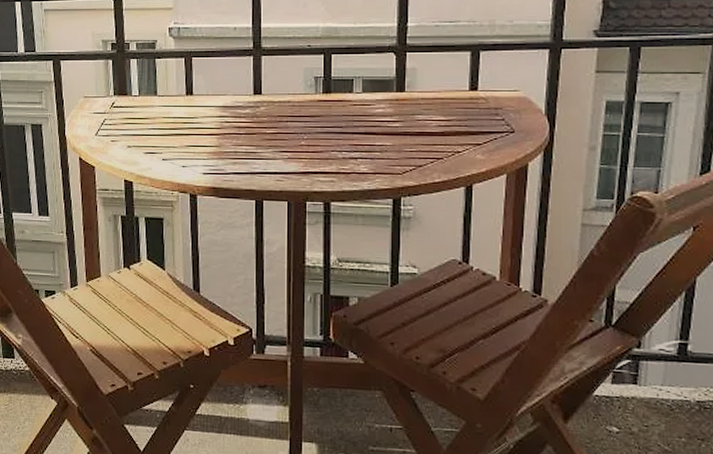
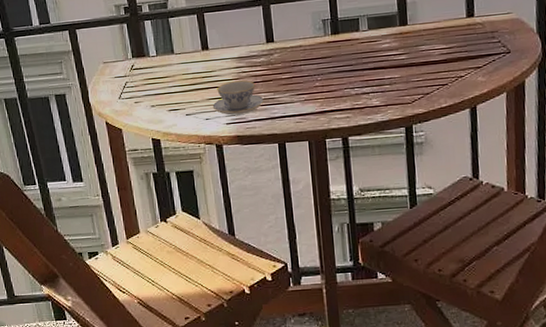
teacup: none [190,130,245,166] -> present [212,80,264,115]

